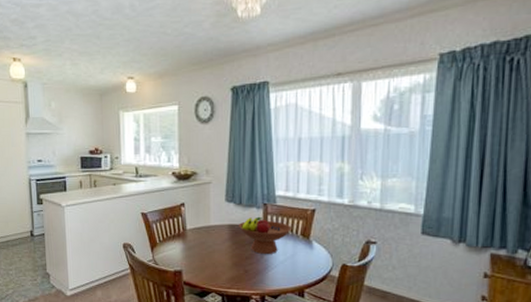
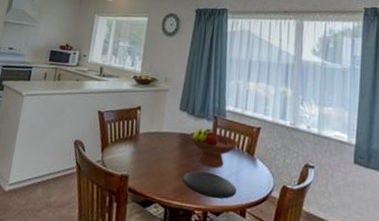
plate: none [237,259,293,282] -> present [182,171,237,199]

